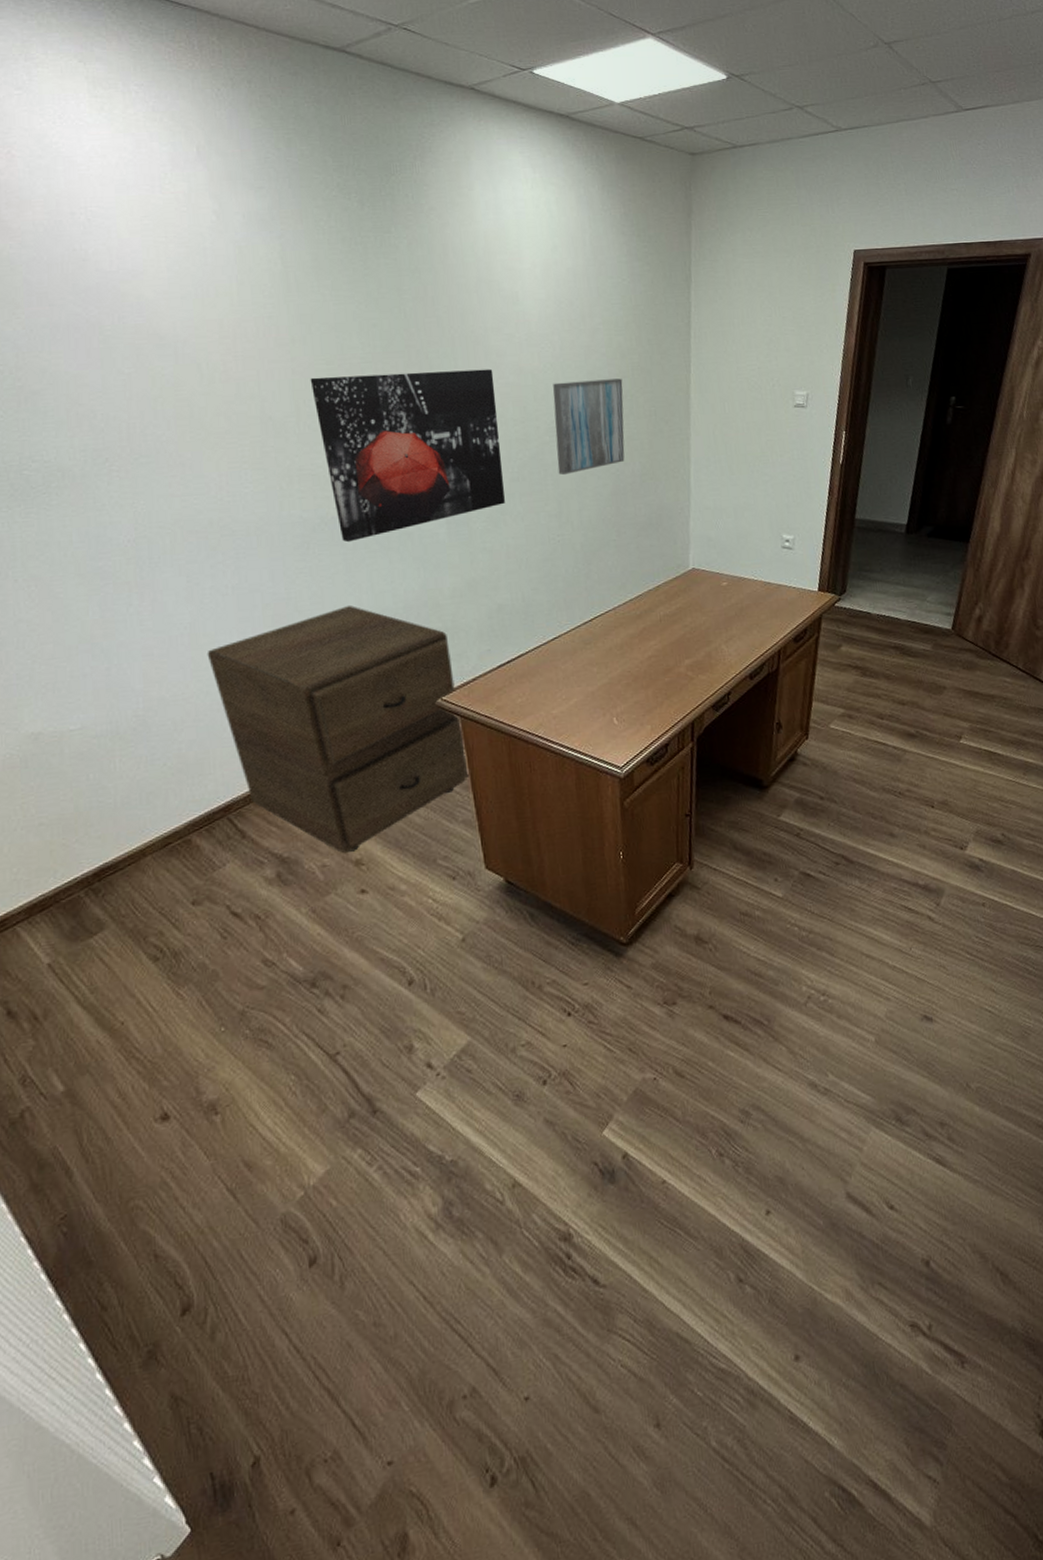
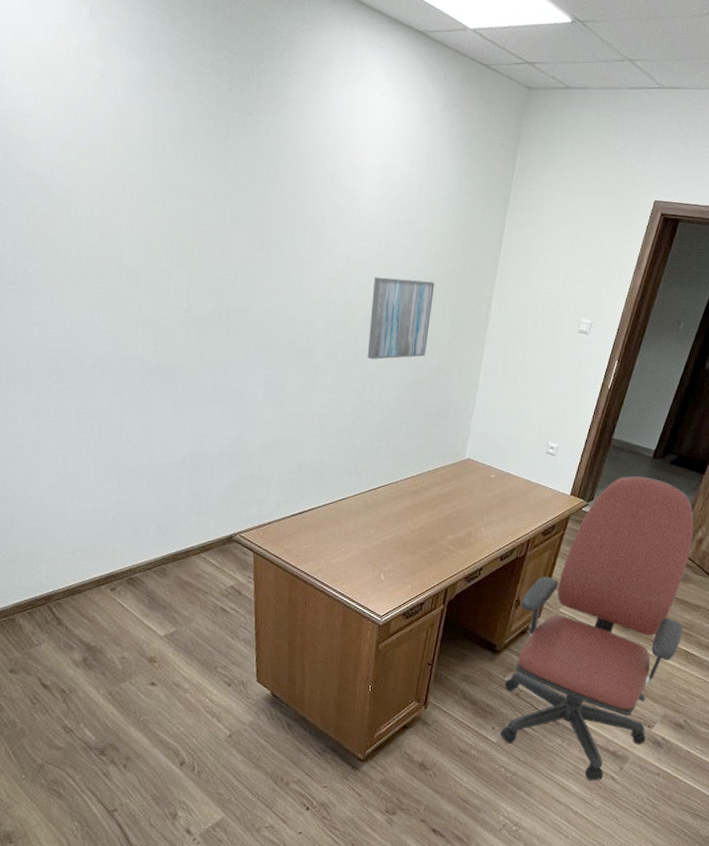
filing cabinet: present [207,604,467,854] -> none [46,442,253,651]
wall art: present [310,368,505,543] -> none [164,237,325,389]
office chair: none [779,556,980,925] -> present [501,476,693,781]

